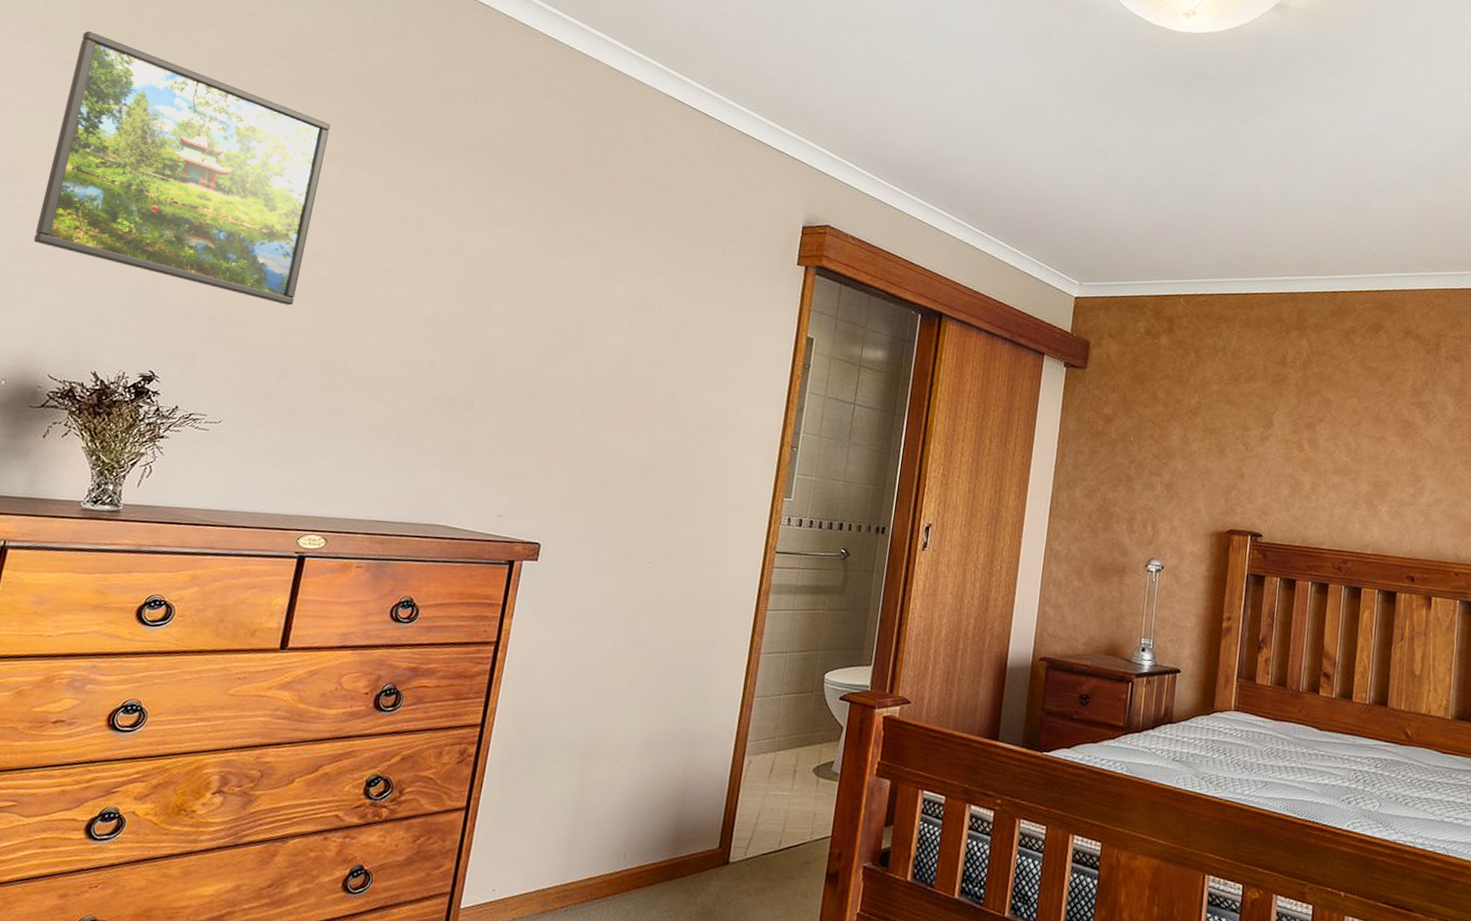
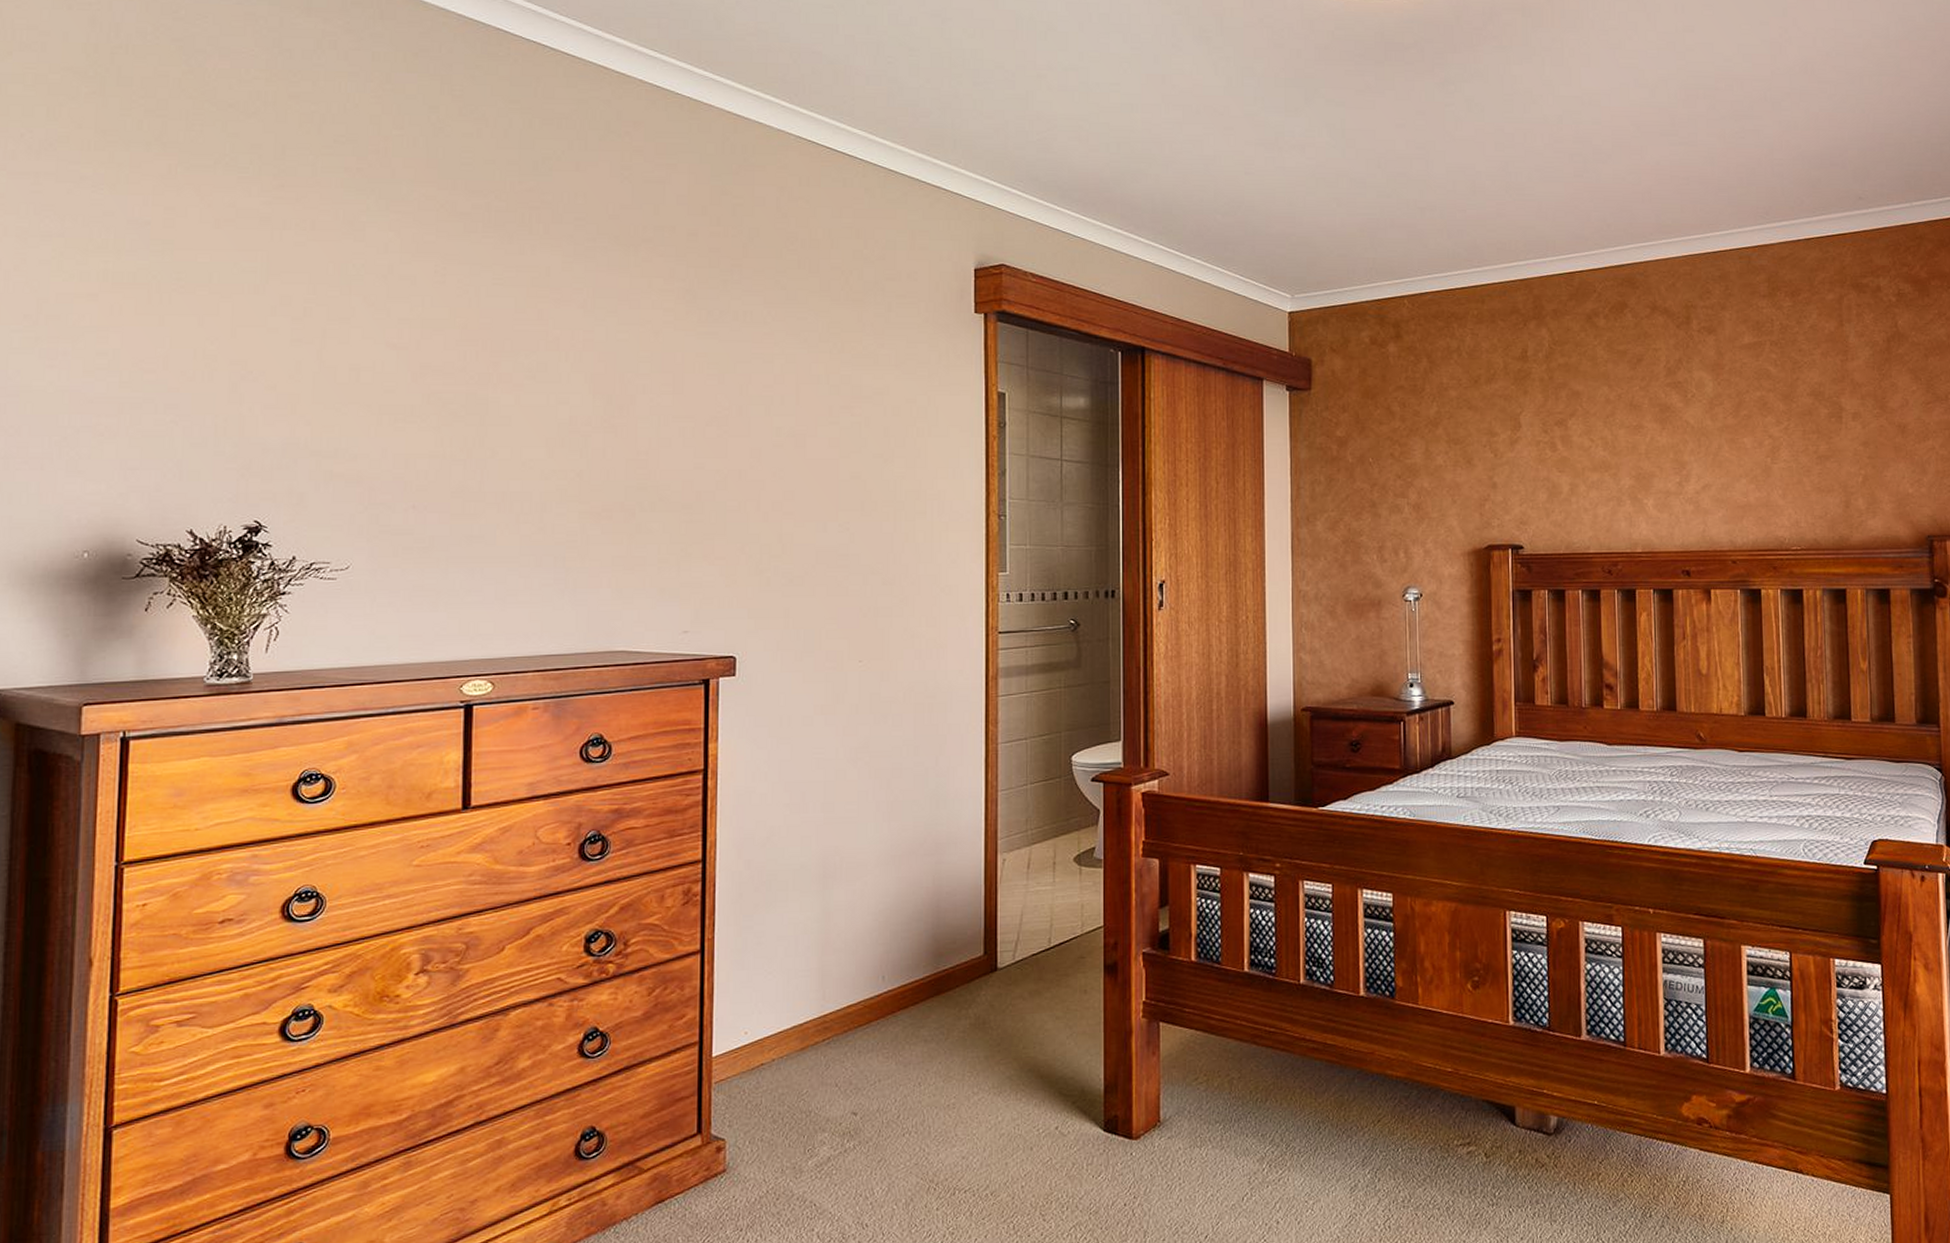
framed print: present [33,31,331,306] -> none [88,138,413,428]

